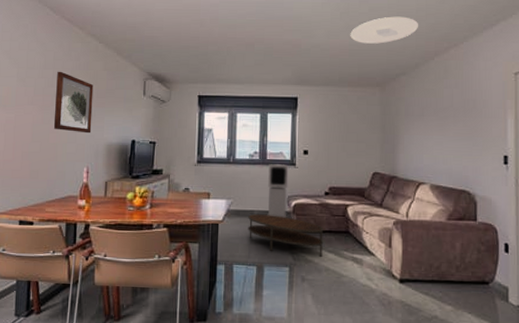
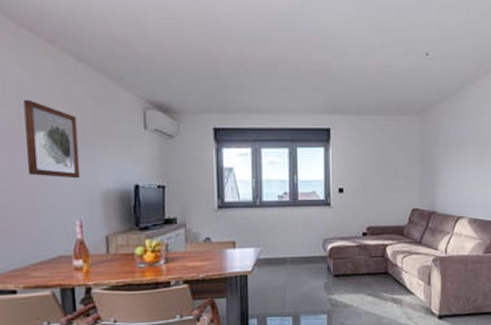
coffee table: present [248,213,324,257] -> none [280,260,363,301]
air purifier: present [267,164,289,218] -> none [301,205,323,263]
ceiling light: present [350,16,419,44] -> none [386,33,460,65]

